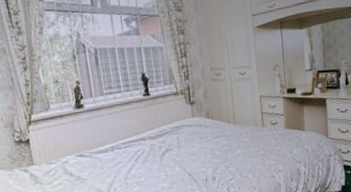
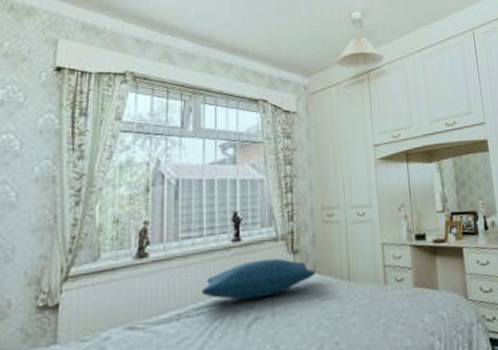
pillow: none [126,107,208,138] -> present [202,258,315,300]

